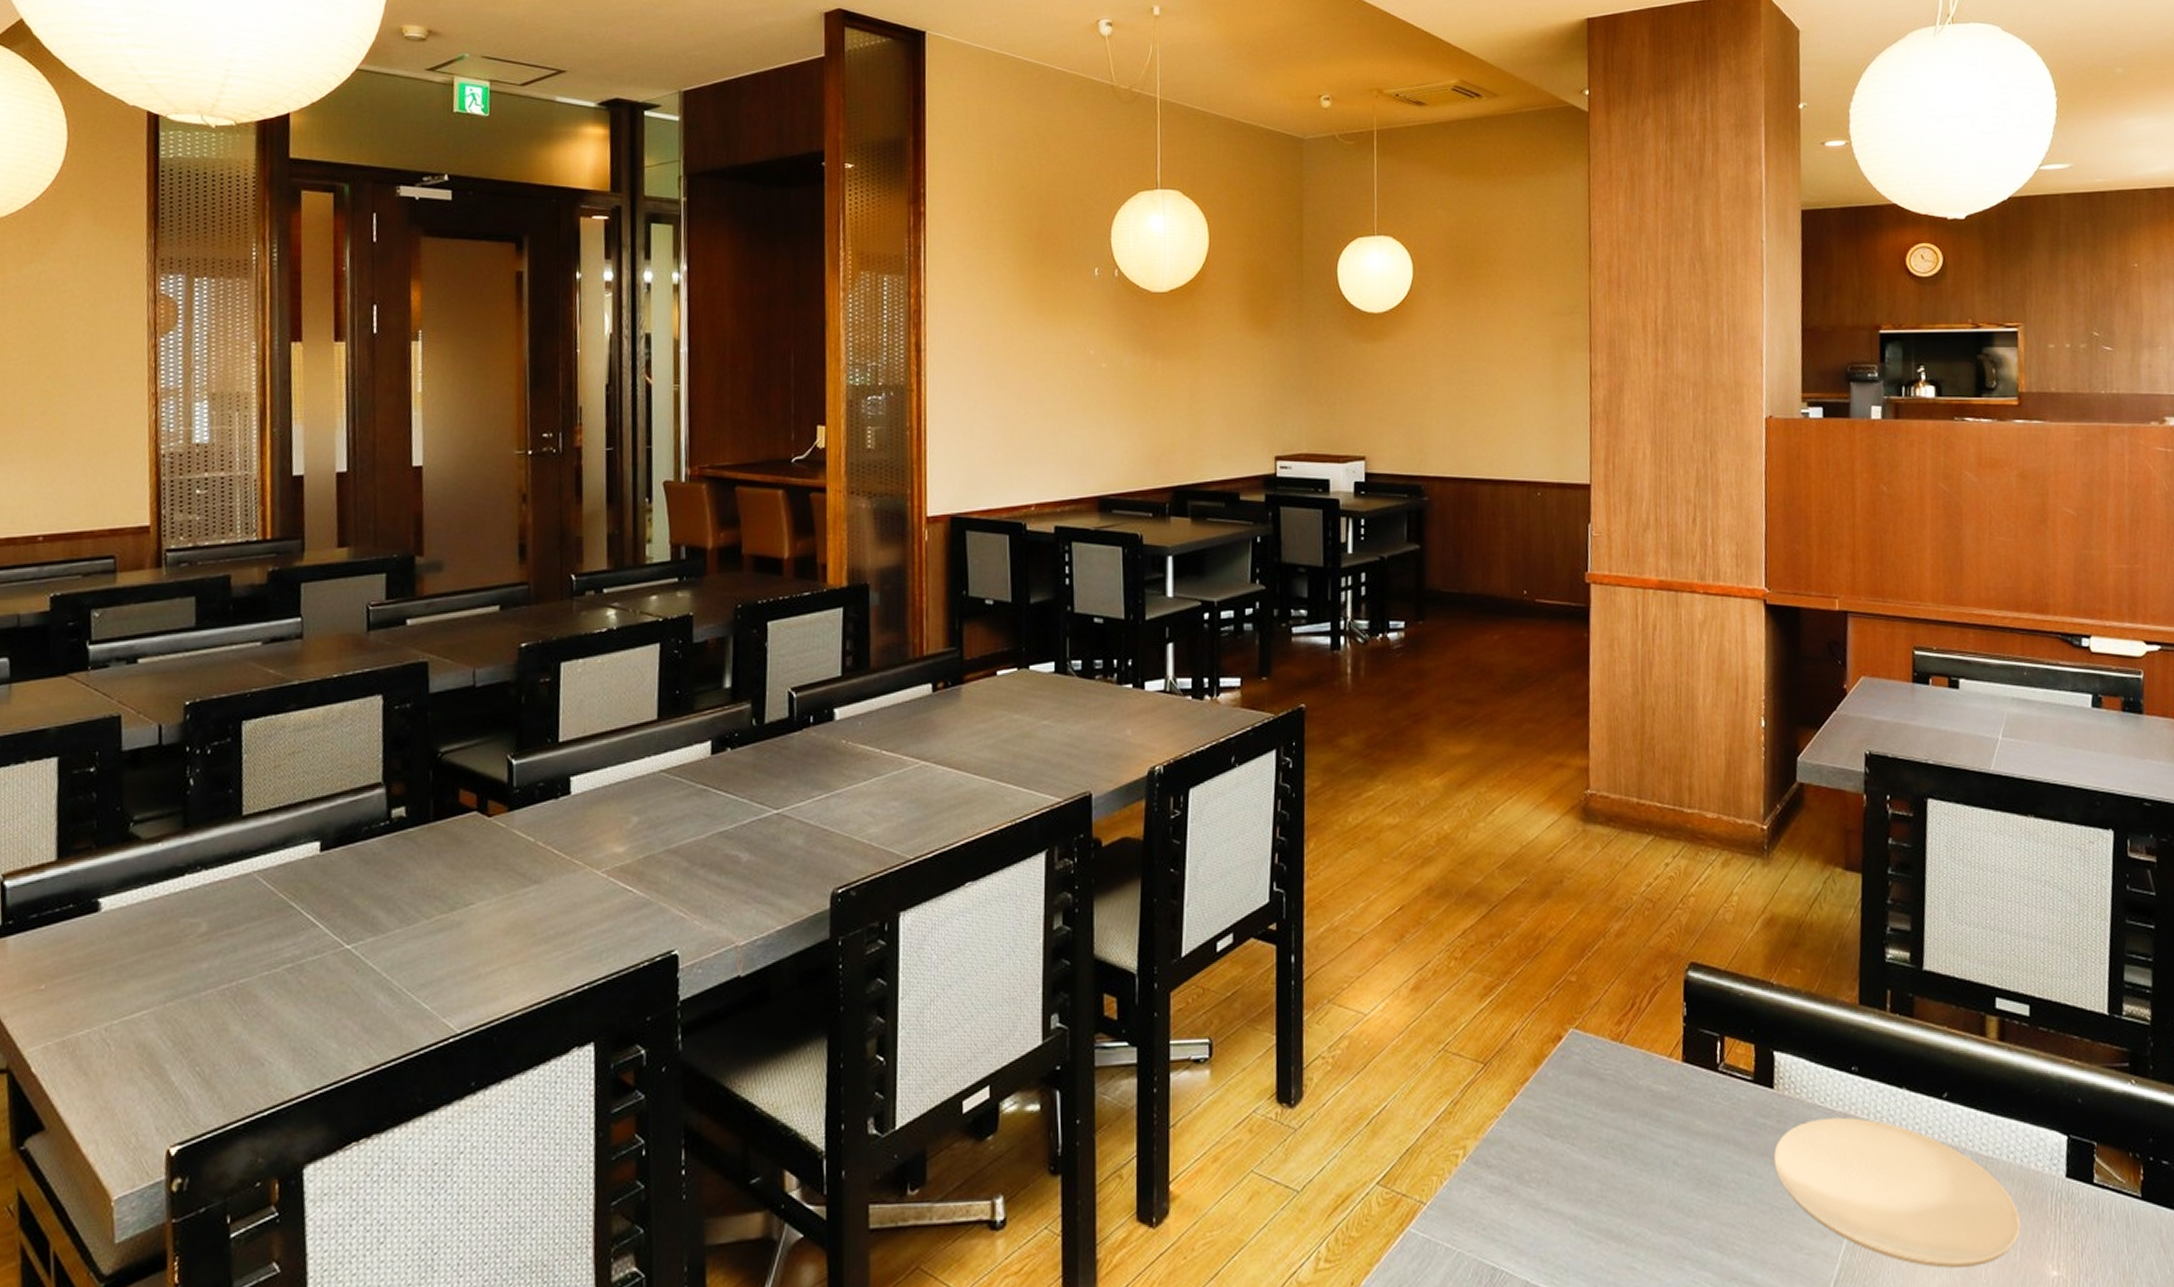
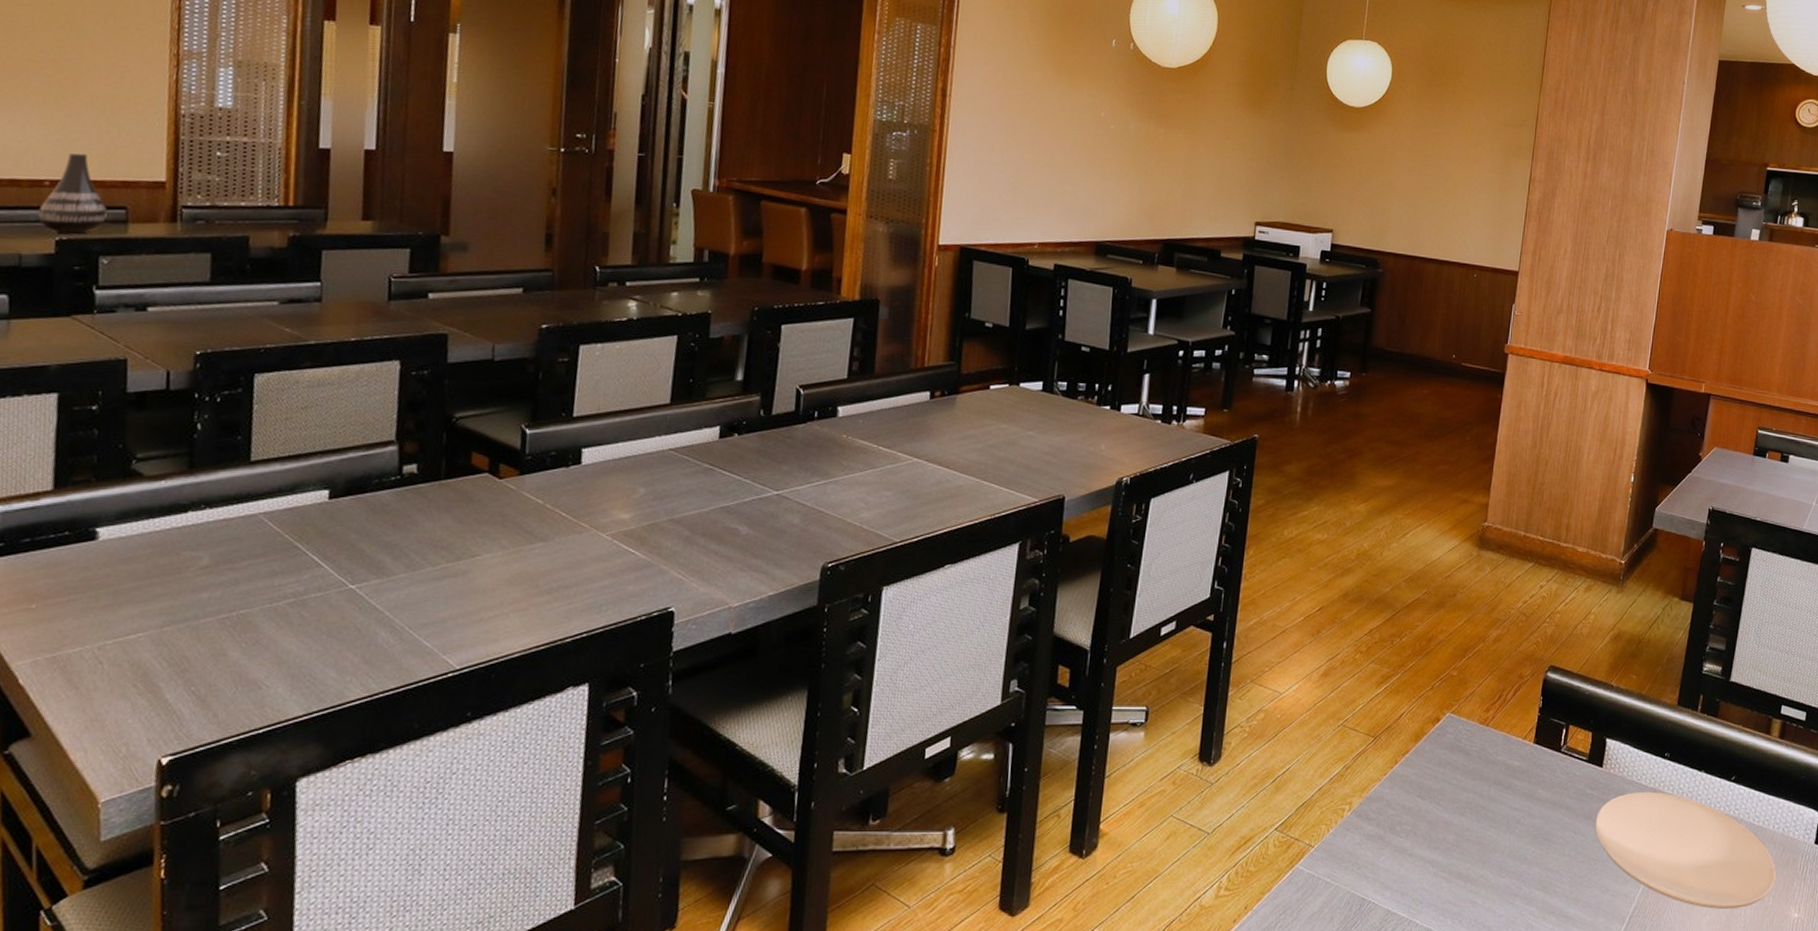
vase: none [32,504,97,590] -> present [37,152,108,235]

